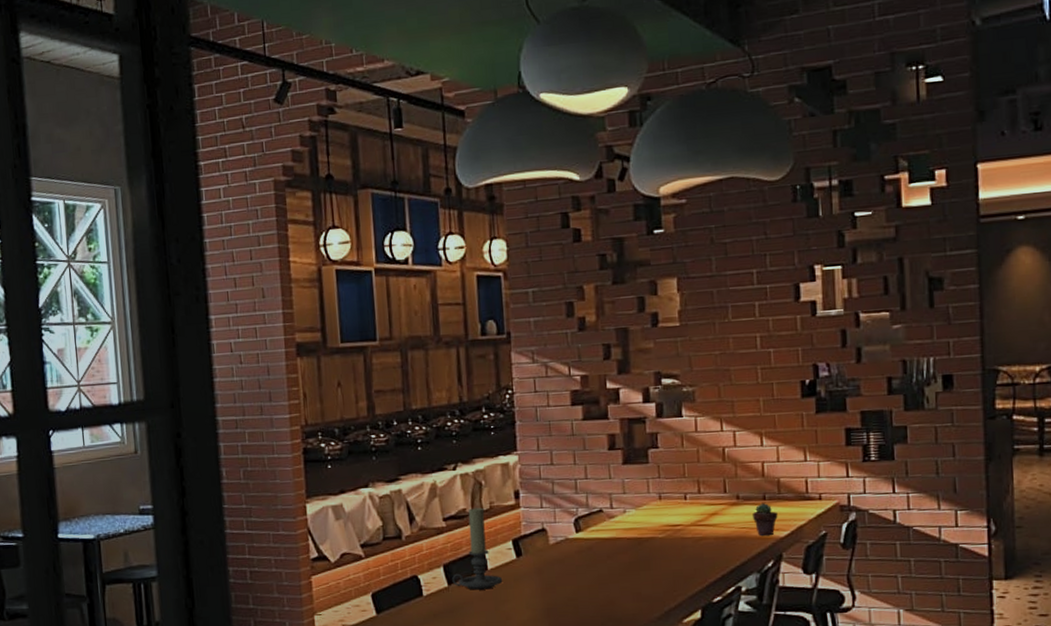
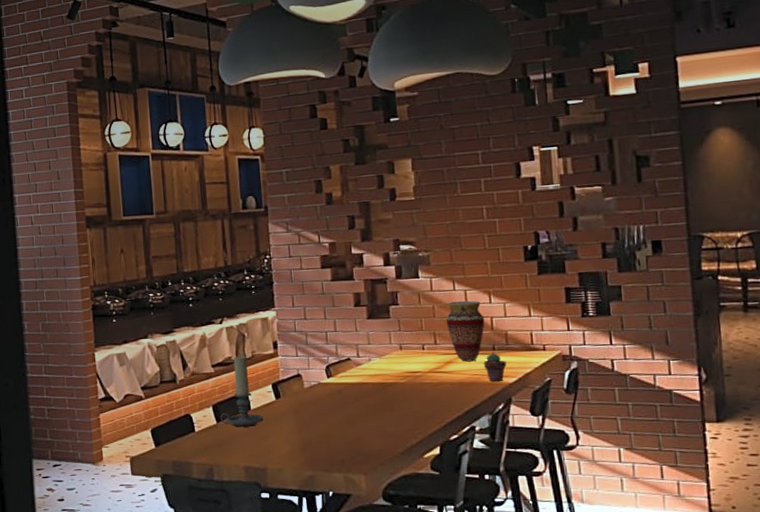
vase: none [711,443,755,513] -> present [445,300,485,362]

